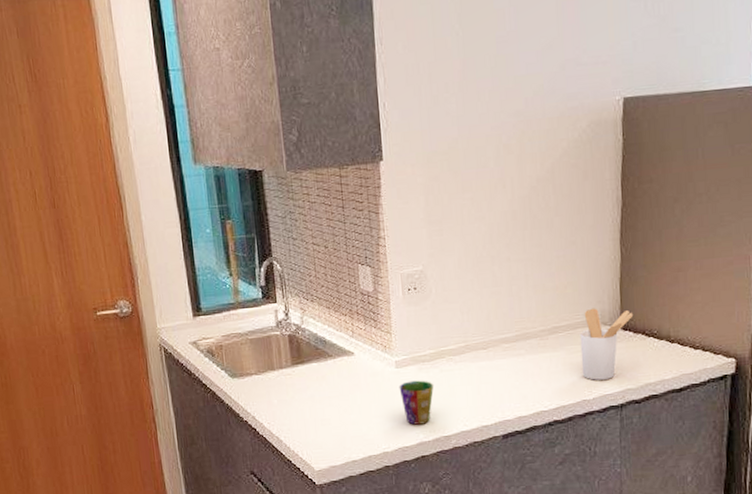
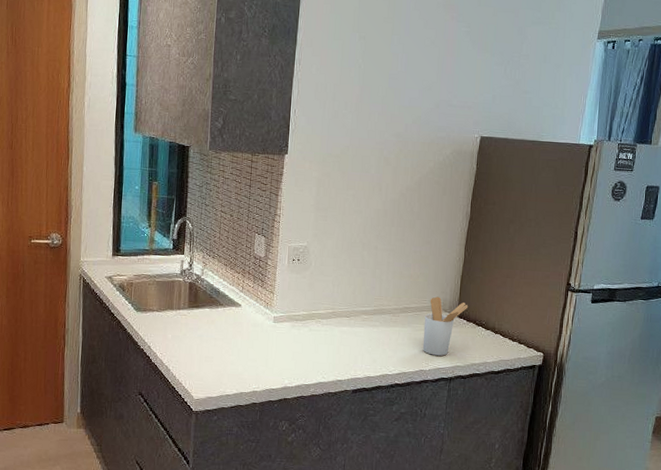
cup: present [399,380,434,425] -> none [273,334,303,372]

